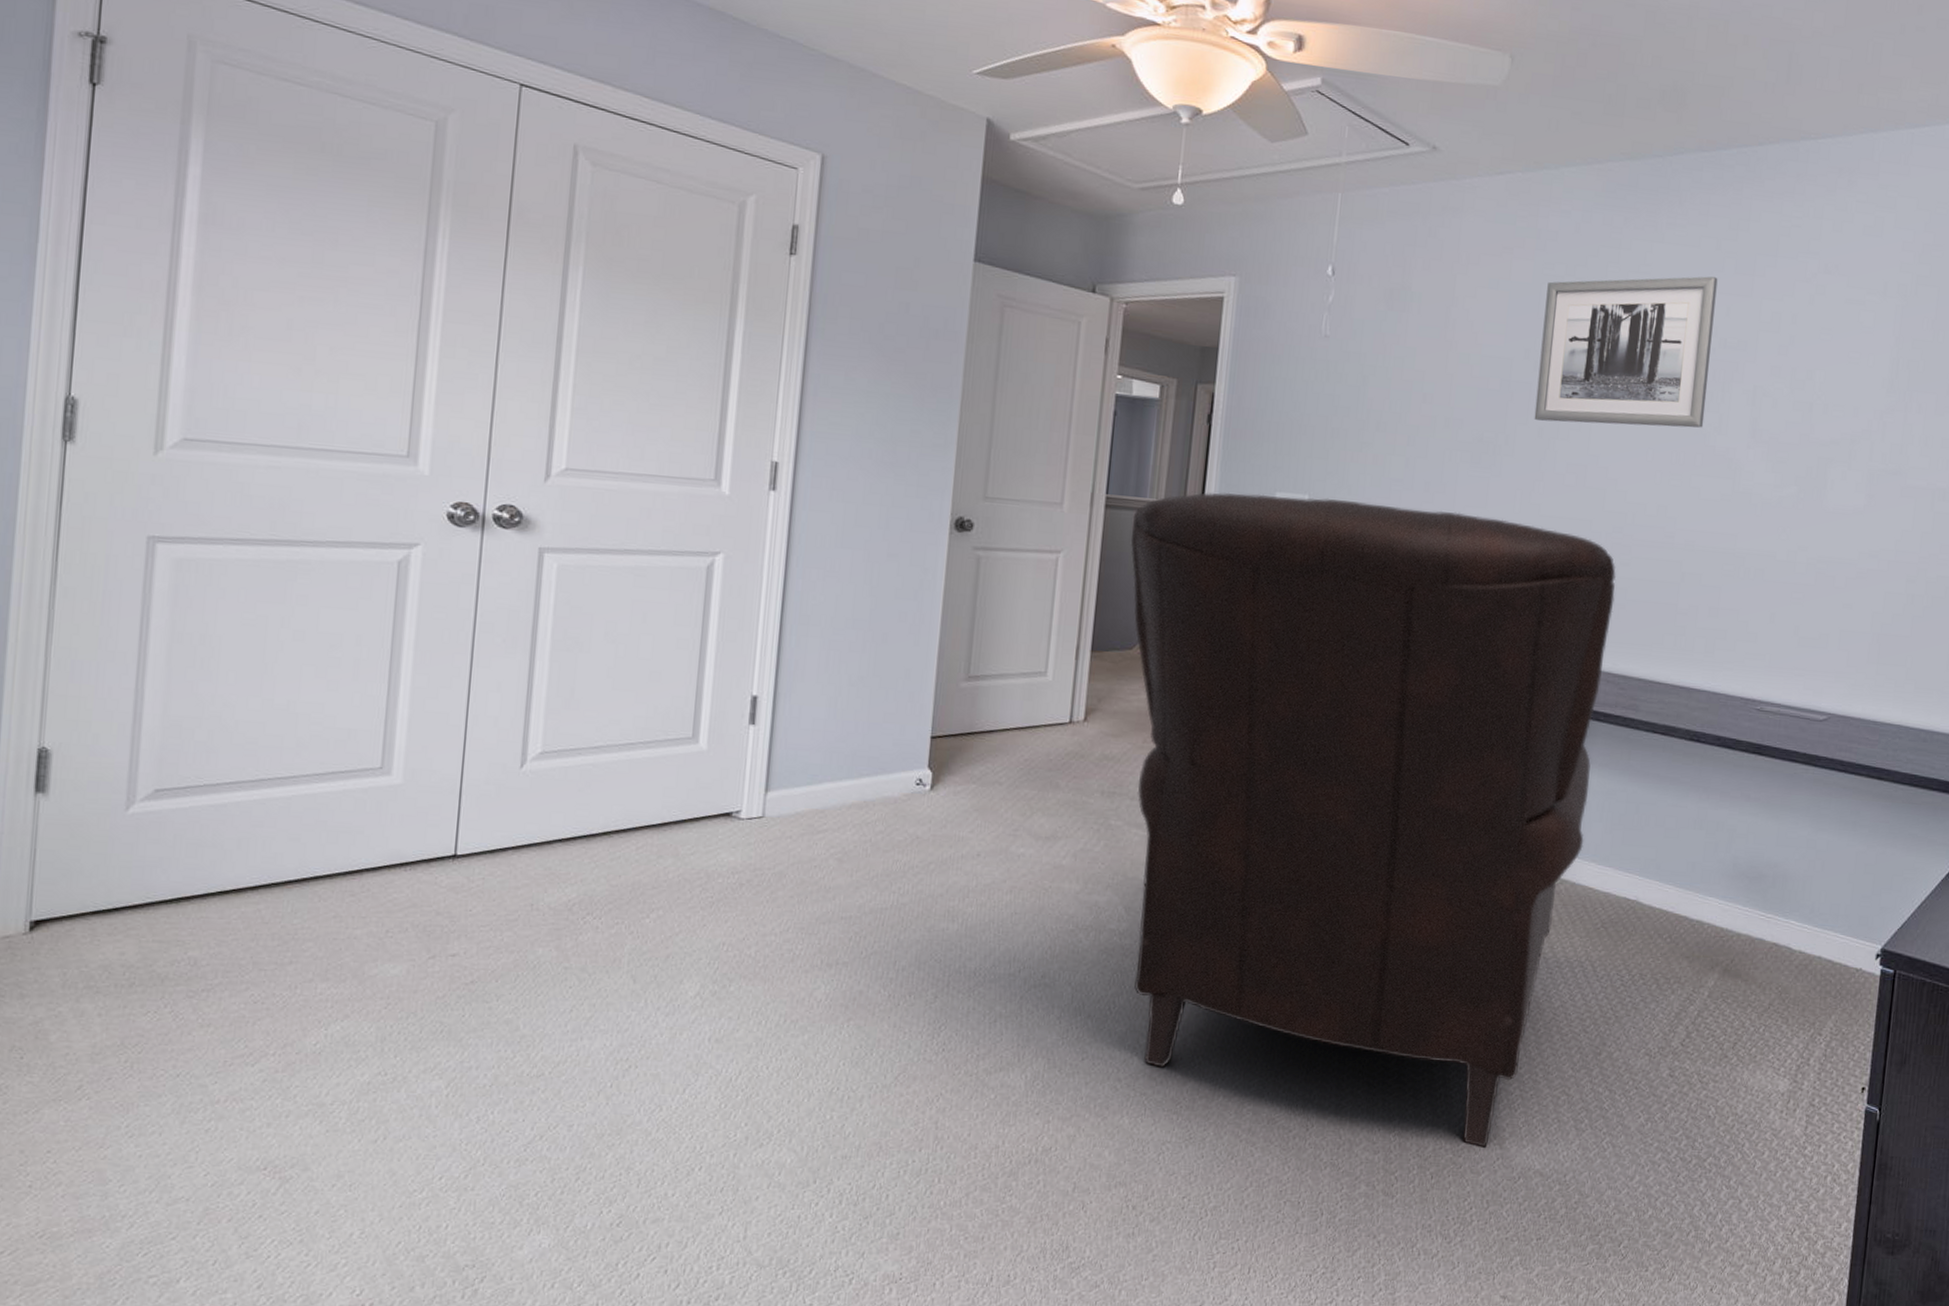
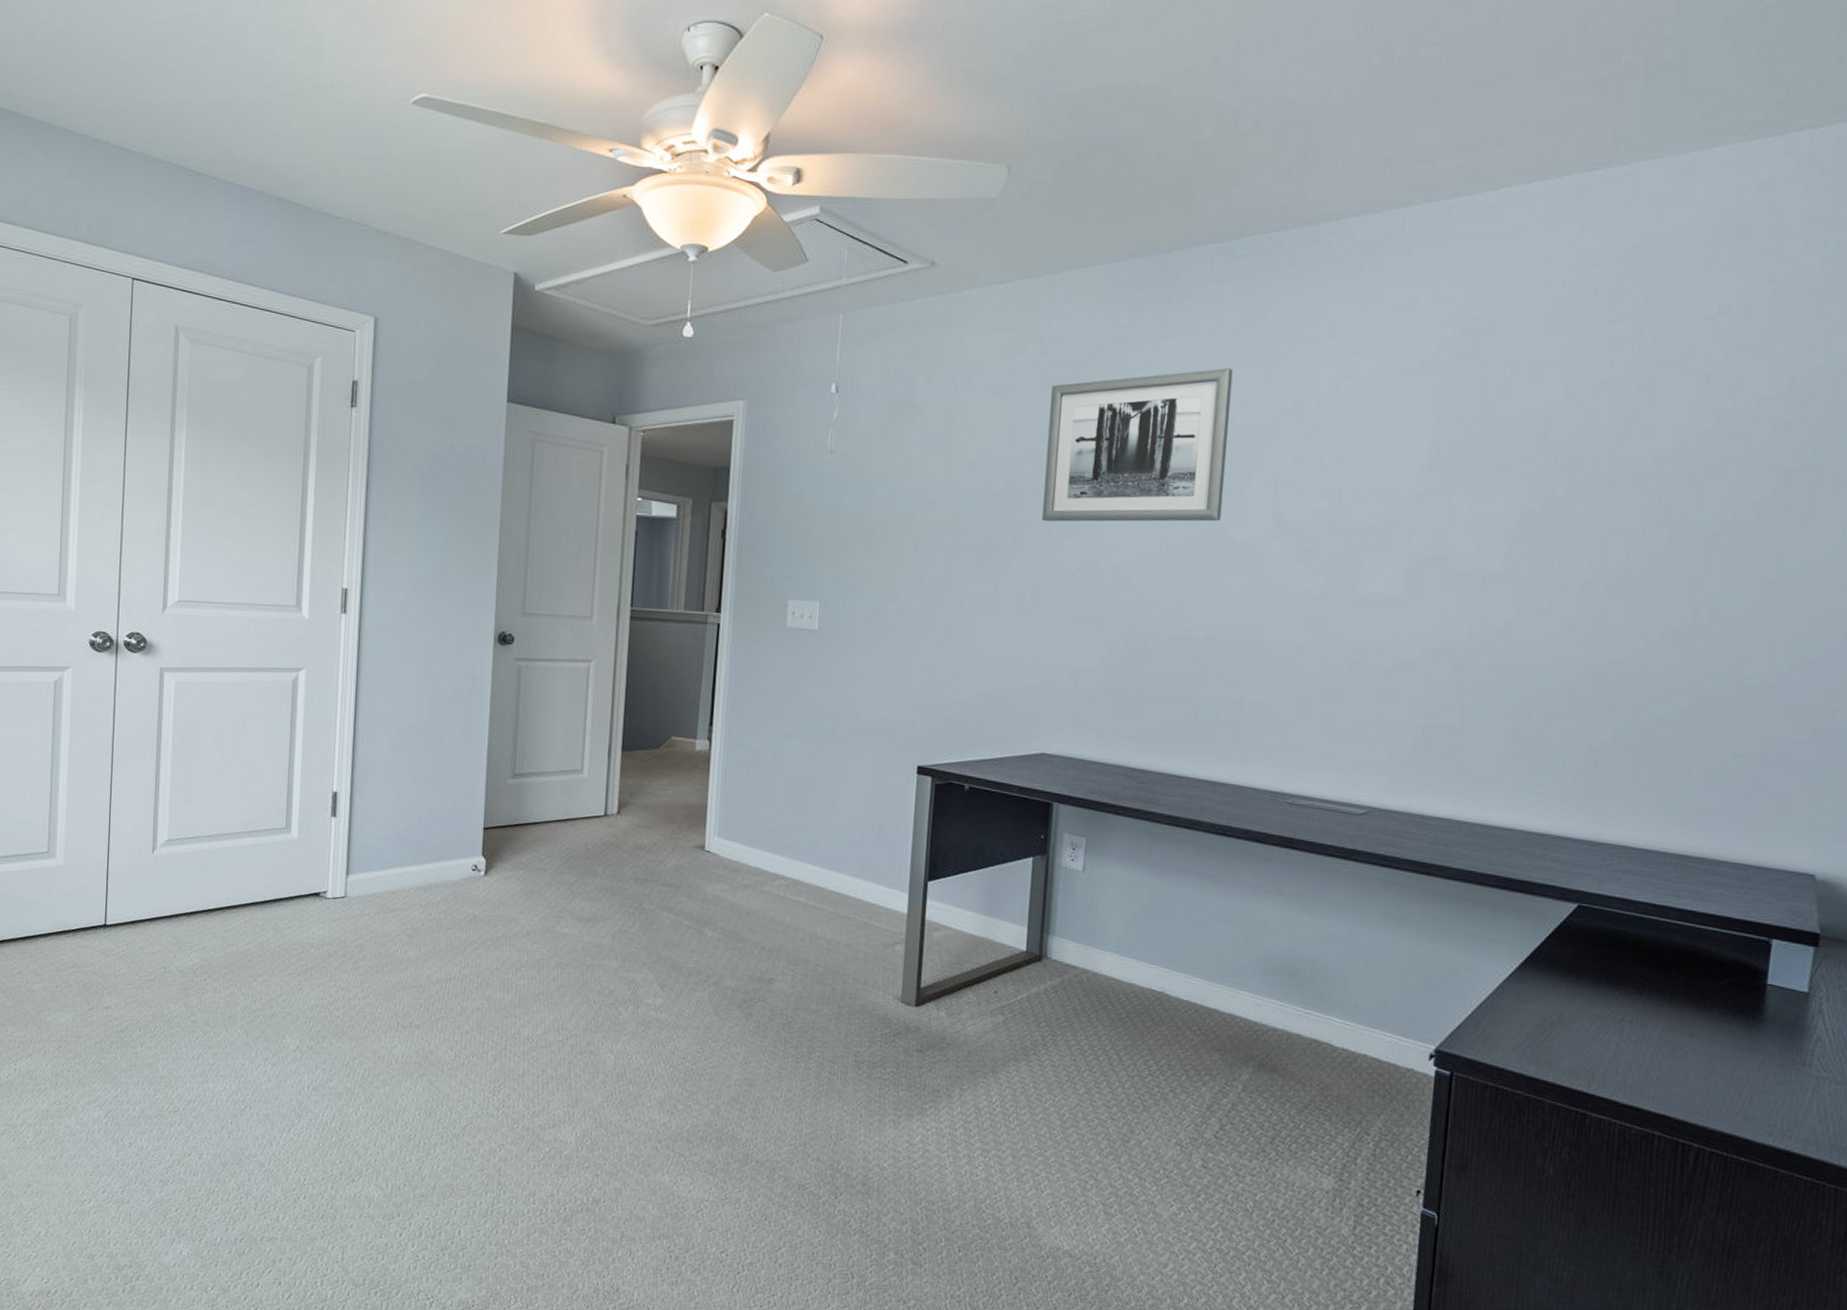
chair: present [1130,492,1616,1148] -> none [654,601,1132,1226]

